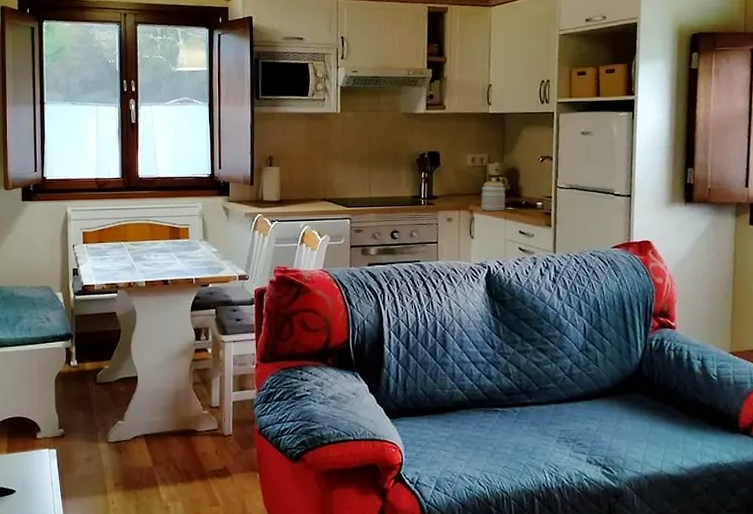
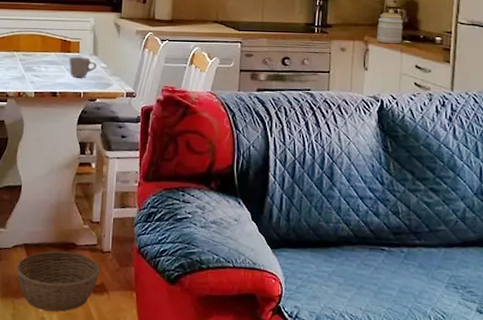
basket: none [137,438,222,500] -> present [16,250,100,312]
mug: none [178,243,208,264] -> present [68,57,97,78]

